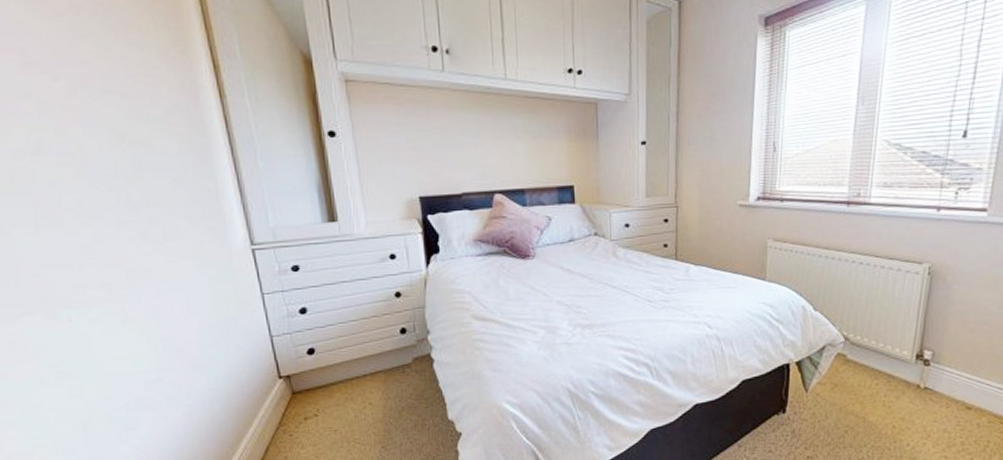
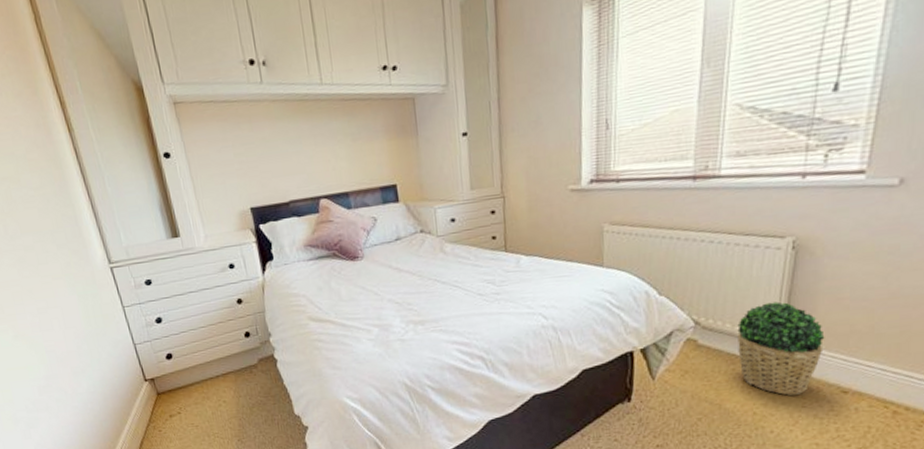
potted plant: none [881,322,953,410] -> present [737,302,825,396]

